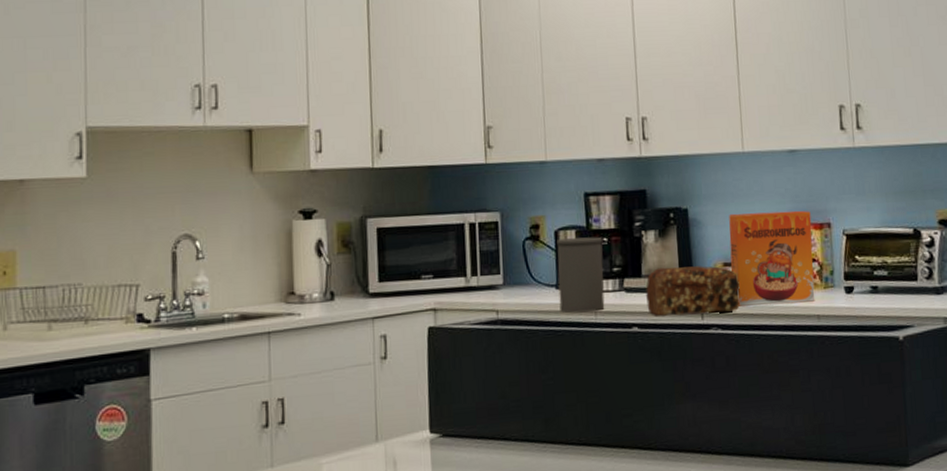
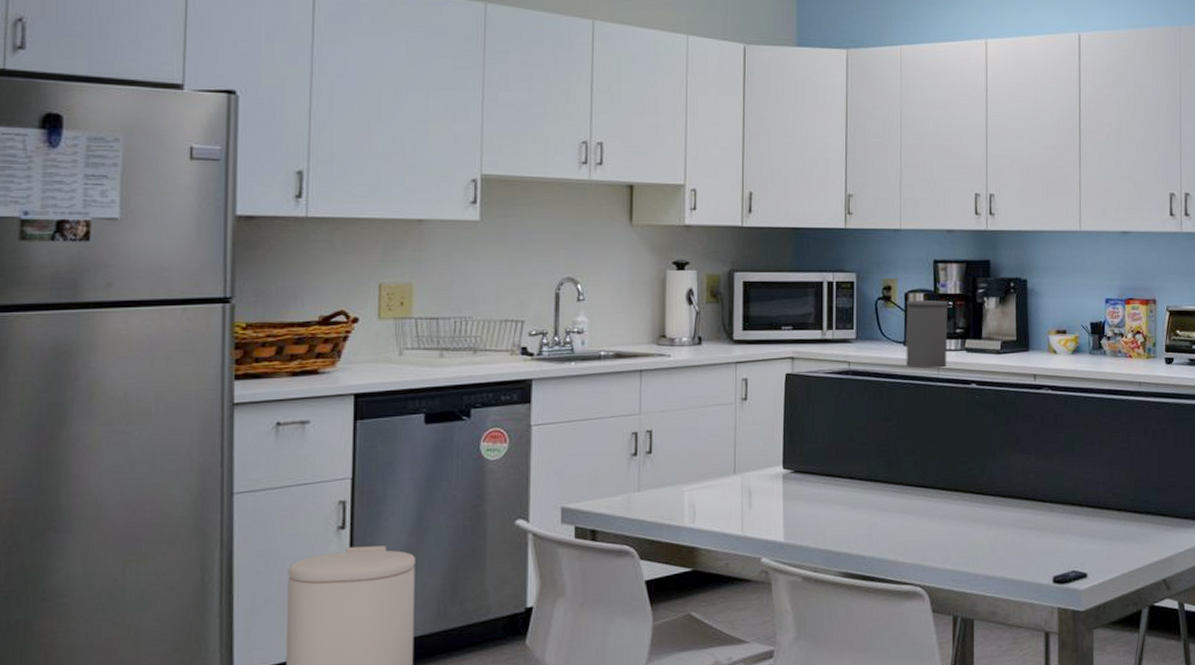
bread loaf: present [646,266,740,318] -> none [985,331,1070,376]
cereal box: present [729,210,815,307] -> none [1063,286,1139,371]

